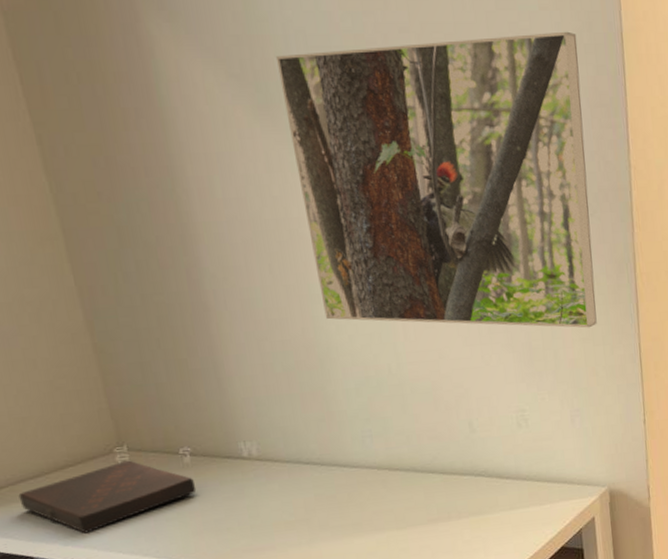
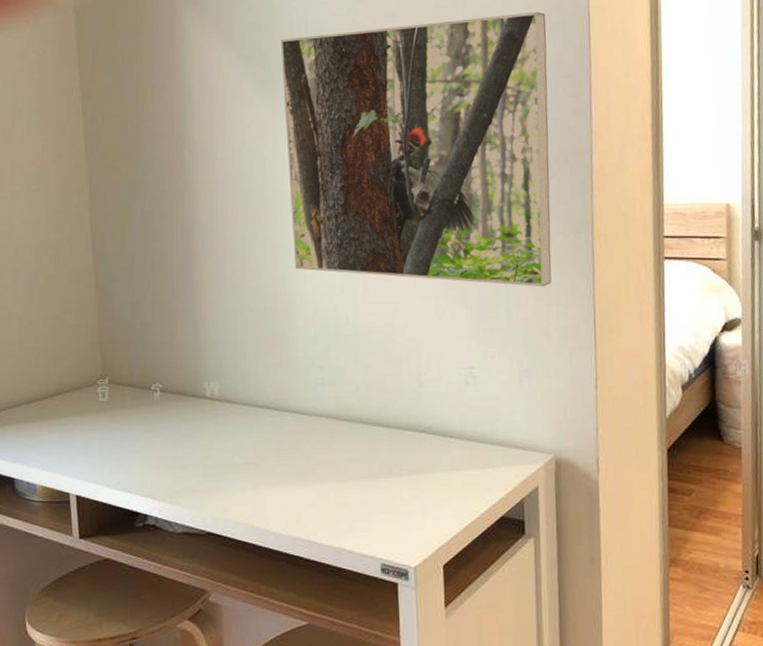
book: present [18,460,197,533] -> none [13,392,161,460]

